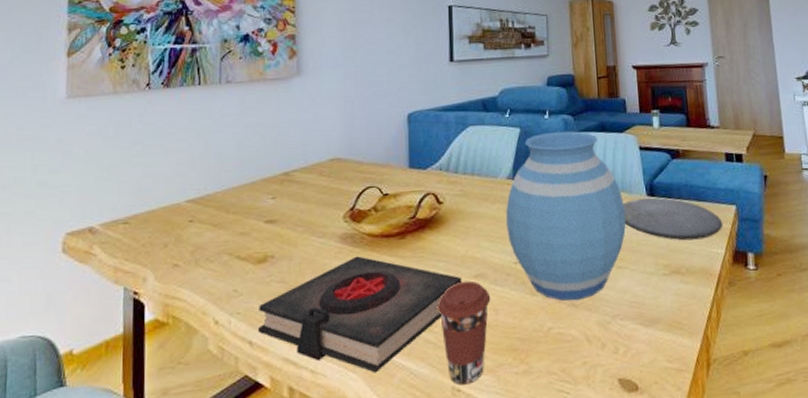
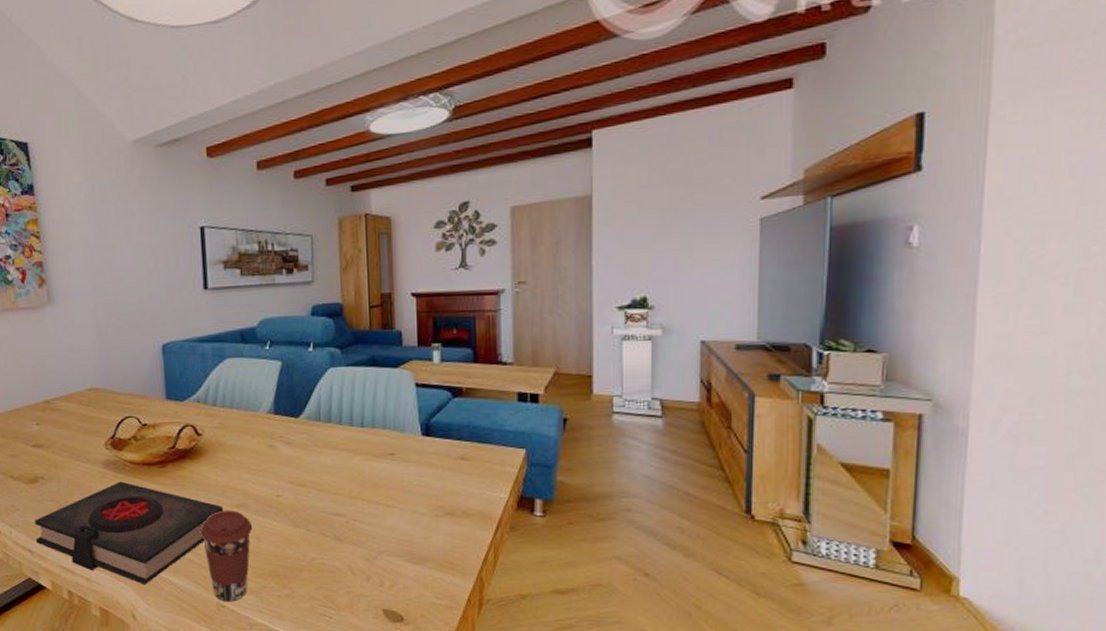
vase: present [505,131,627,301] -> none [267,365,398,535]
plate: present [623,197,723,241] -> none [394,437,509,483]

